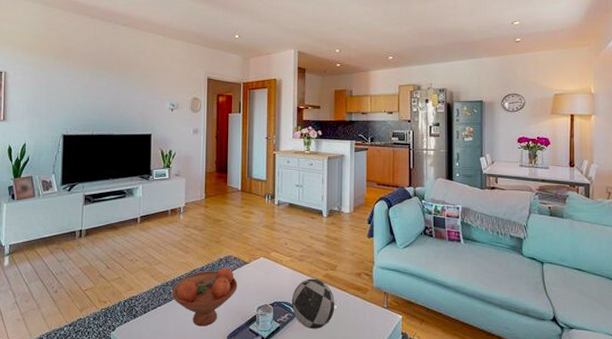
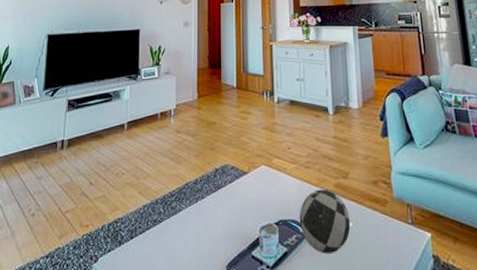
fruit bowl: present [171,268,238,327] -> none [162,180,236,254]

